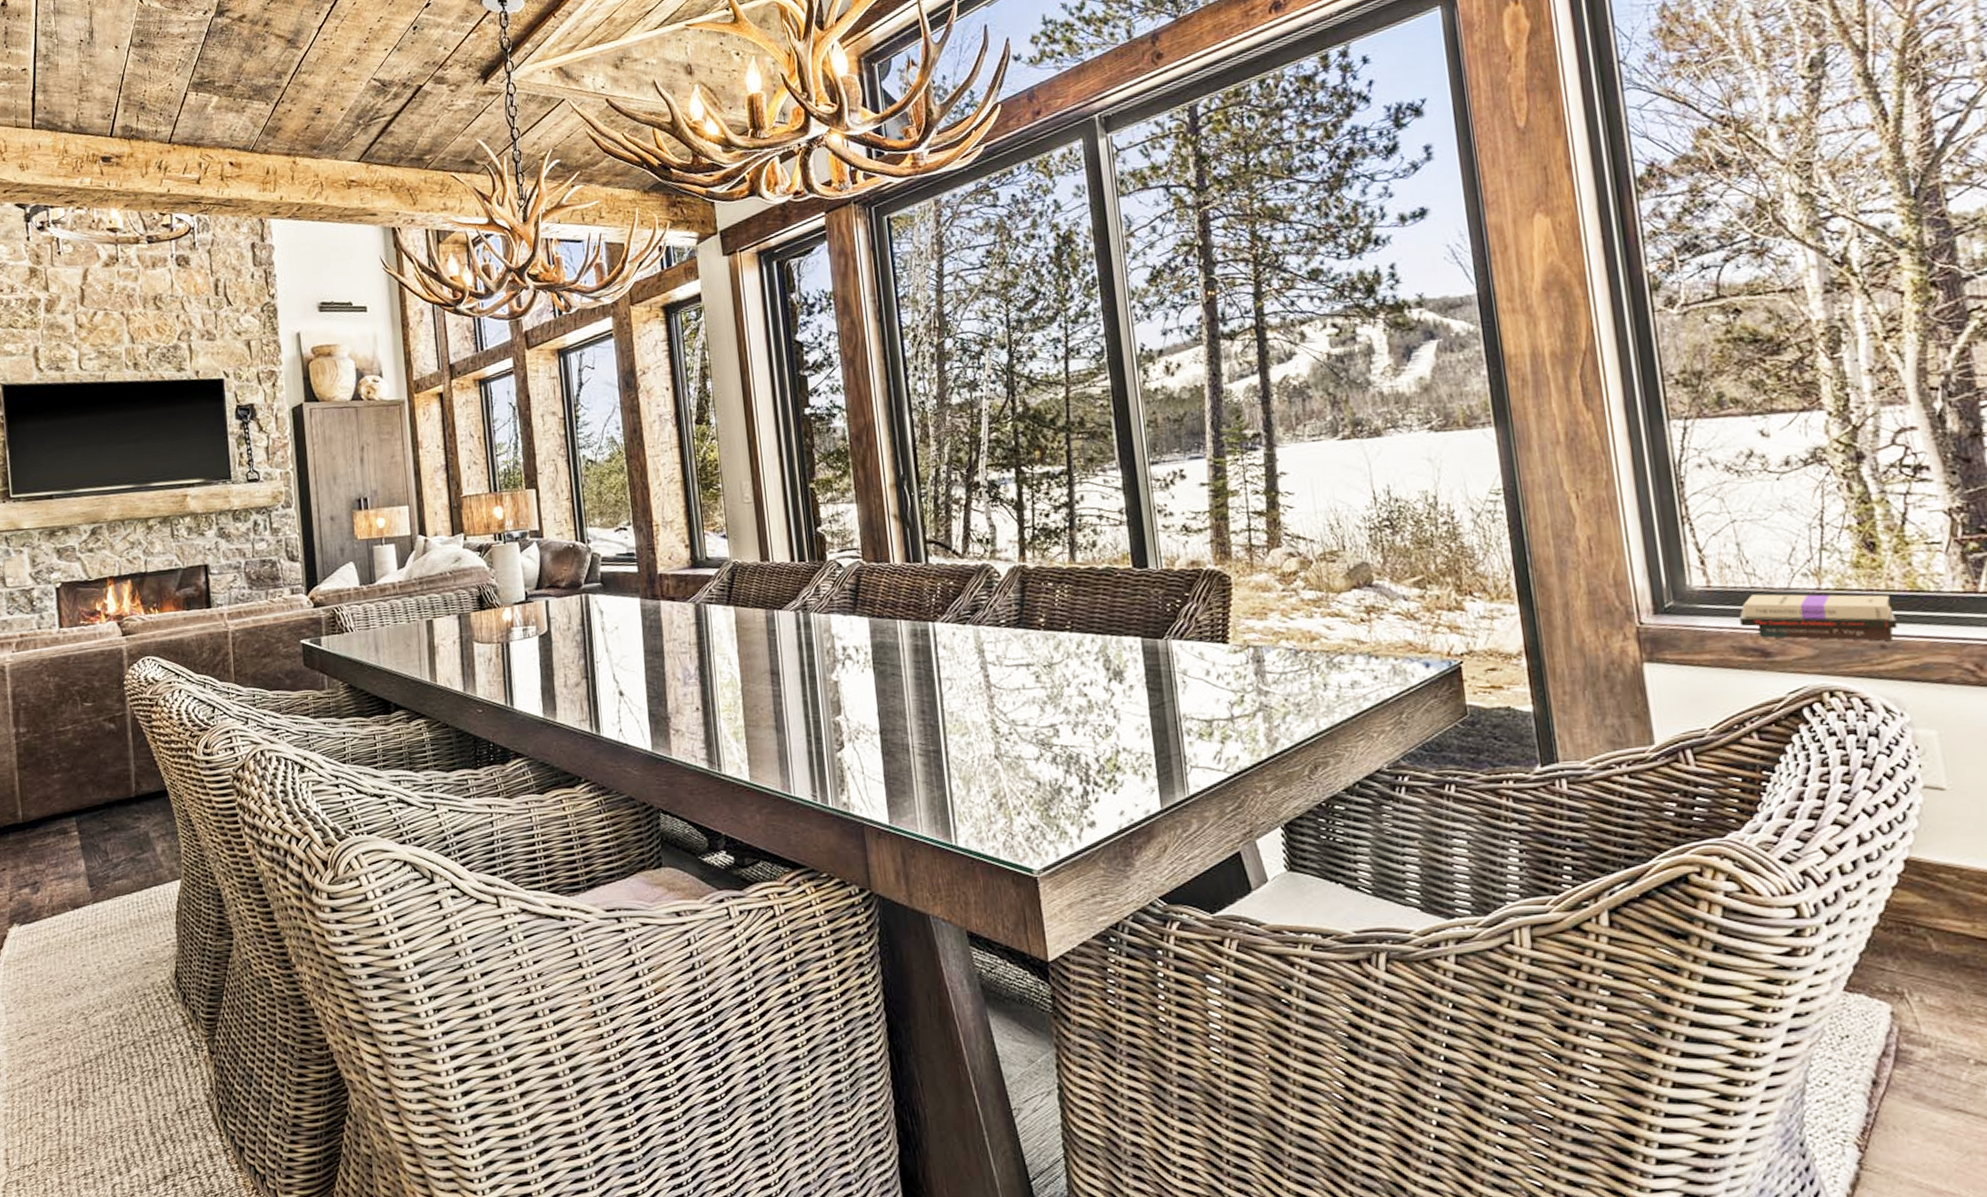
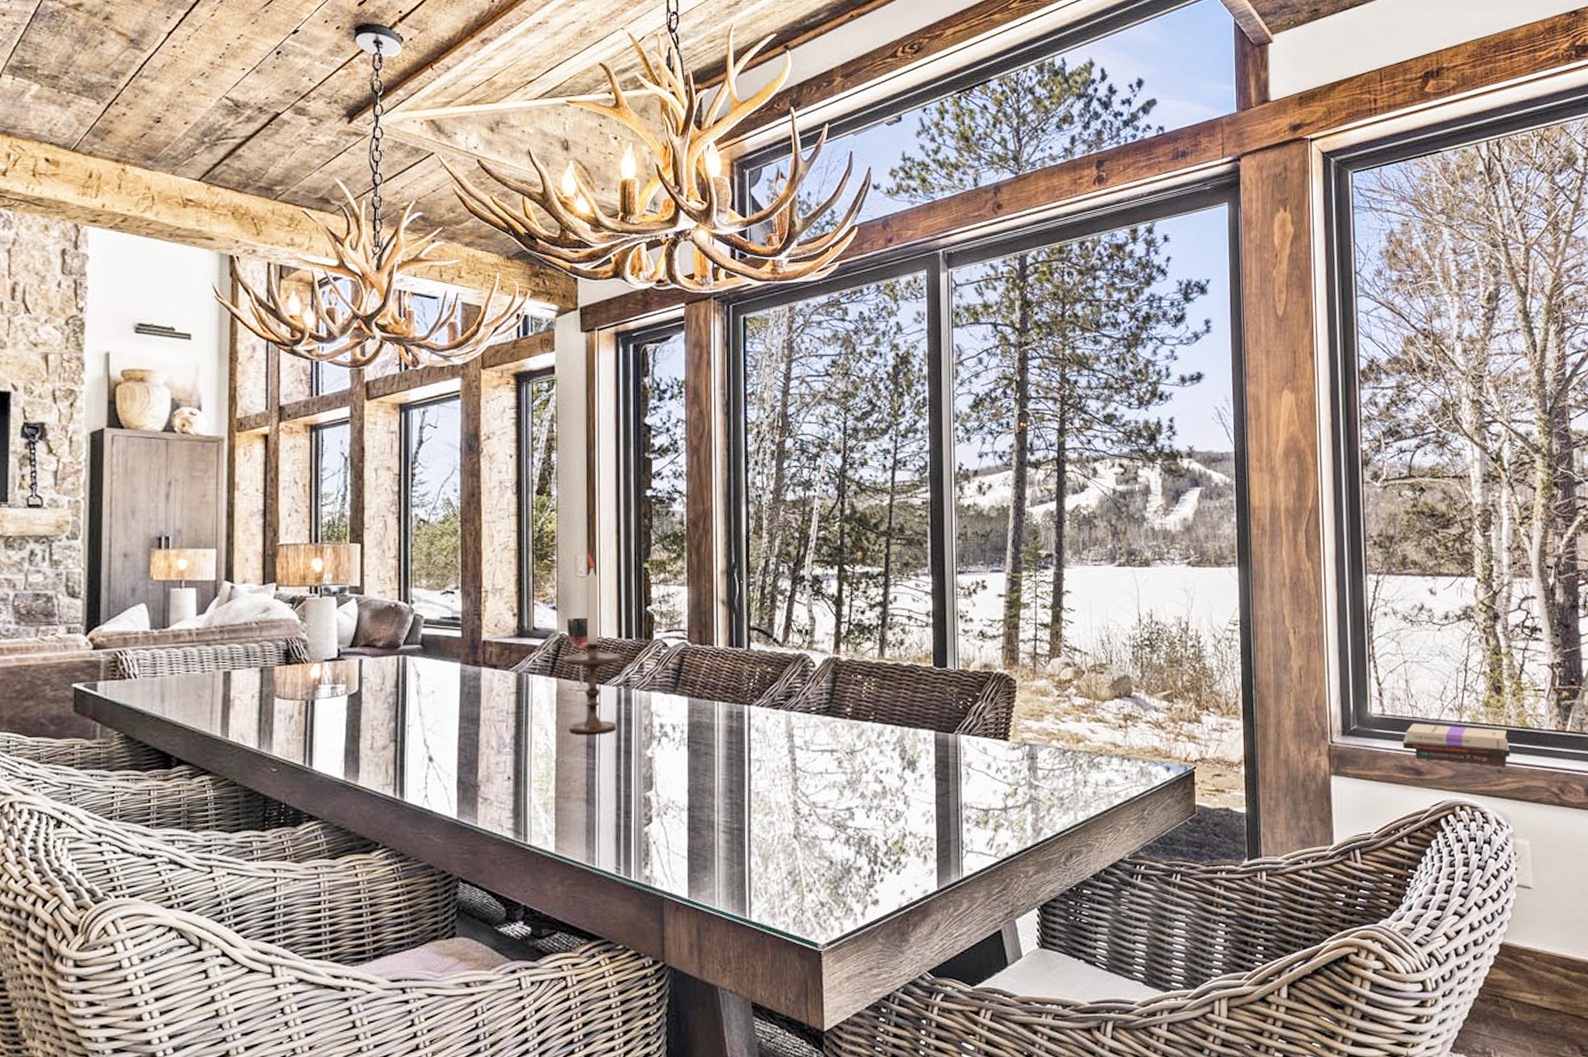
wineglass: none [737,543,768,618] -> present [566,617,590,690]
candlestick: none [739,477,799,663] -> present [563,552,621,735]

